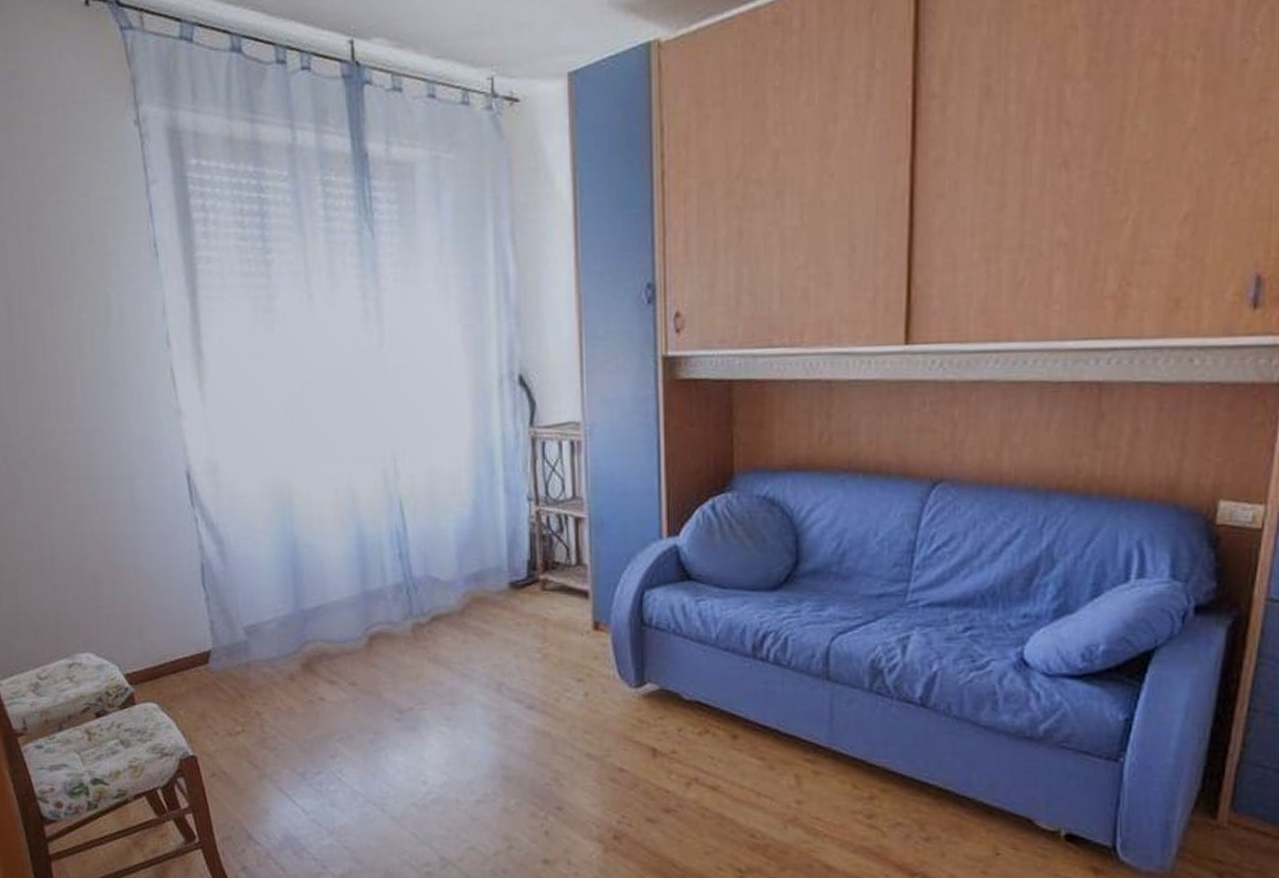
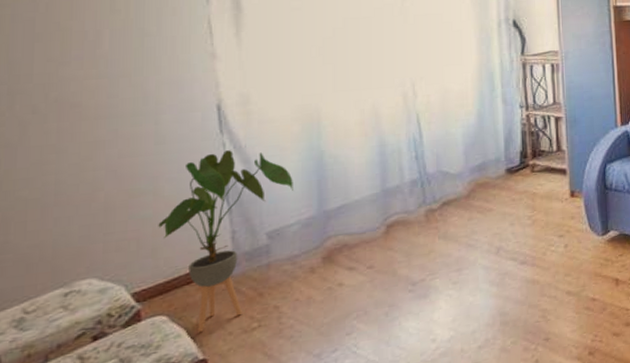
house plant: none [142,527,268,726] -> present [158,150,293,332]

